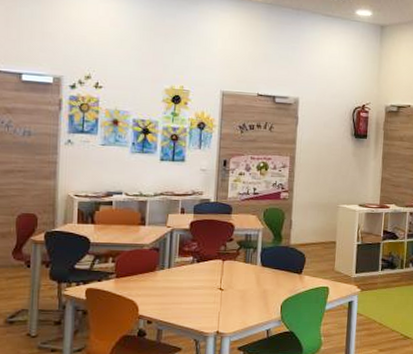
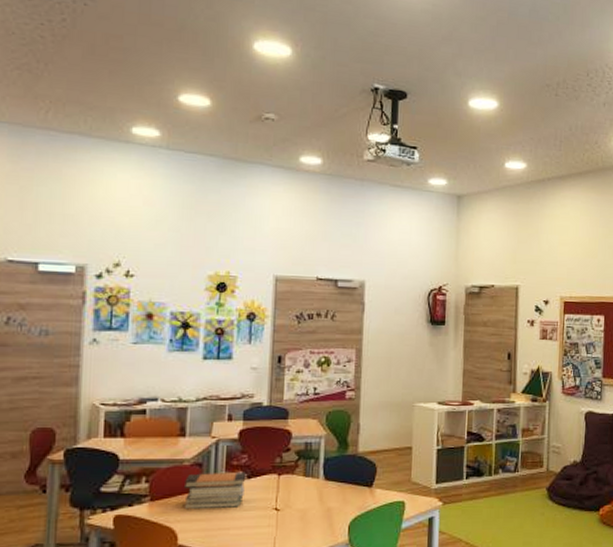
book stack: none [142,256,195,287] -> present [182,471,245,510]

